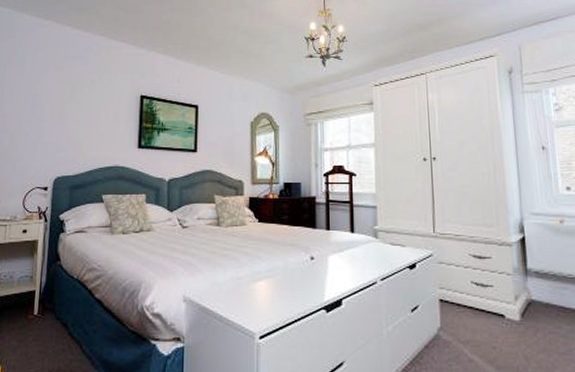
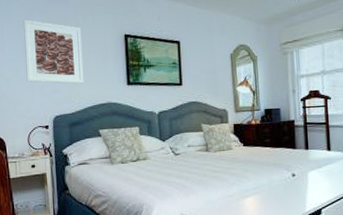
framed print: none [31,74,96,144] -> present [23,19,84,84]

